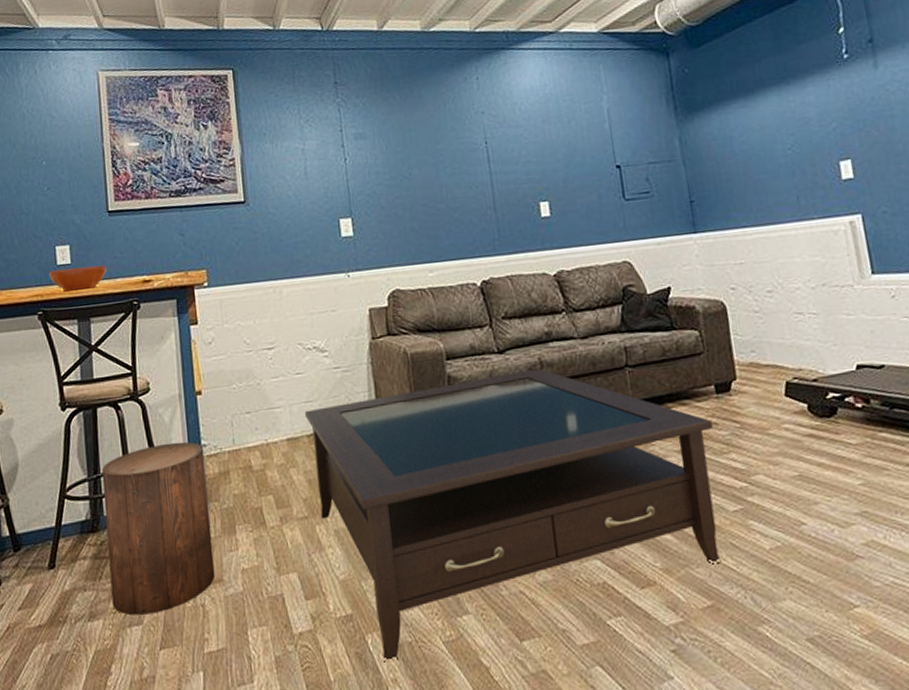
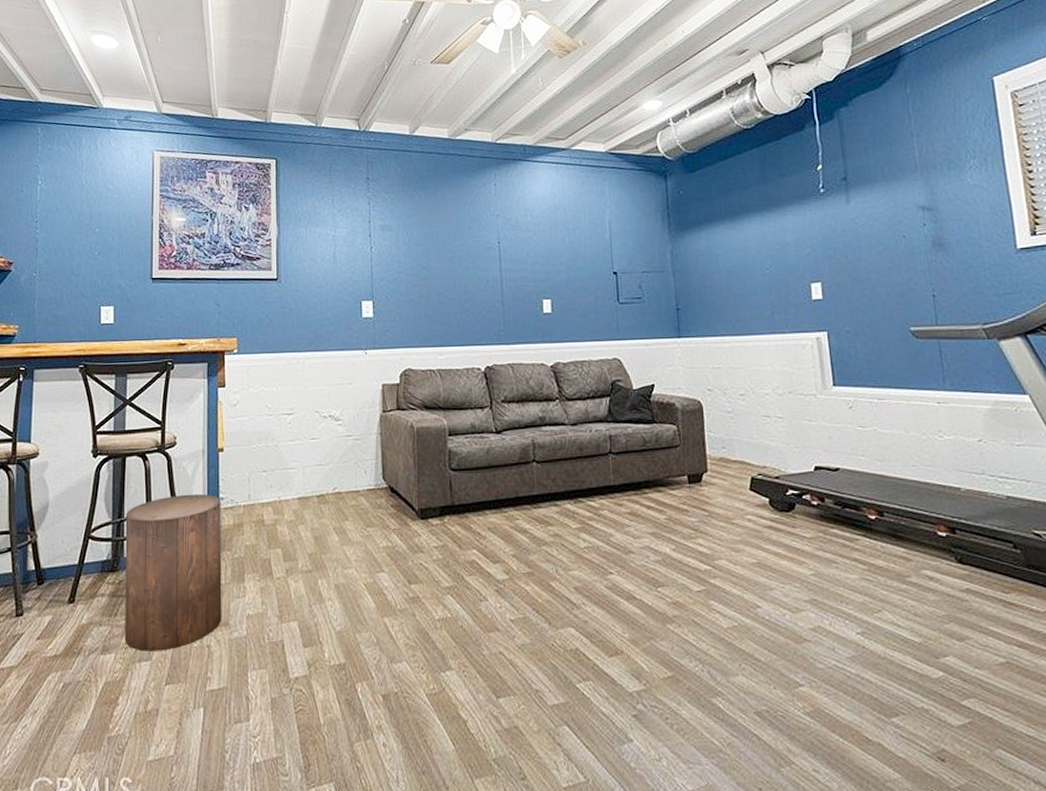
bowl: present [48,265,108,292] -> none [92,326,147,348]
coffee table: present [304,368,722,662] -> none [316,450,684,710]

